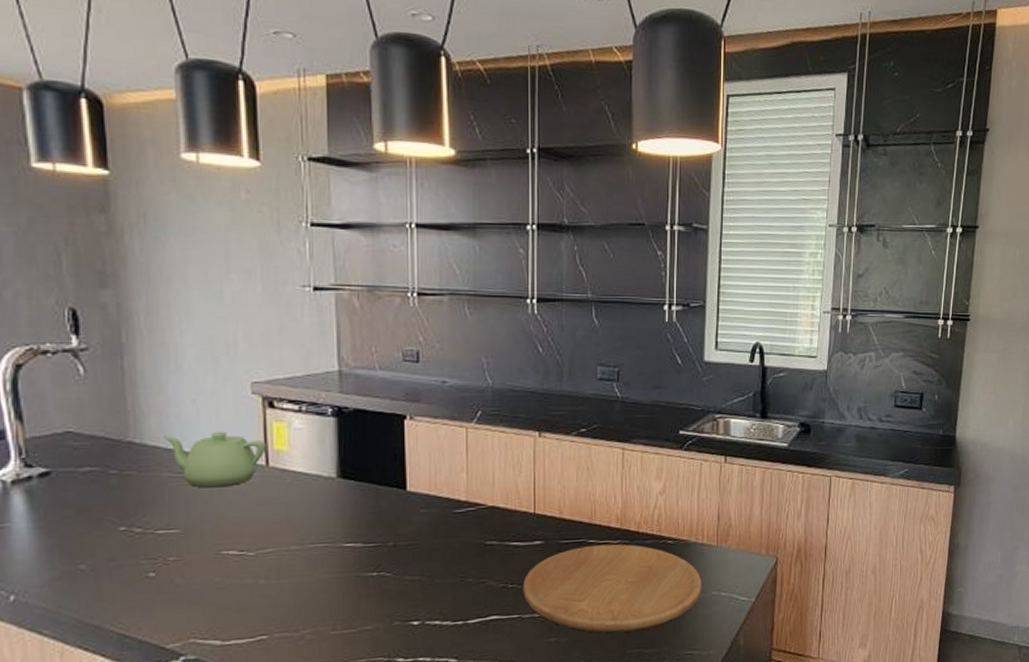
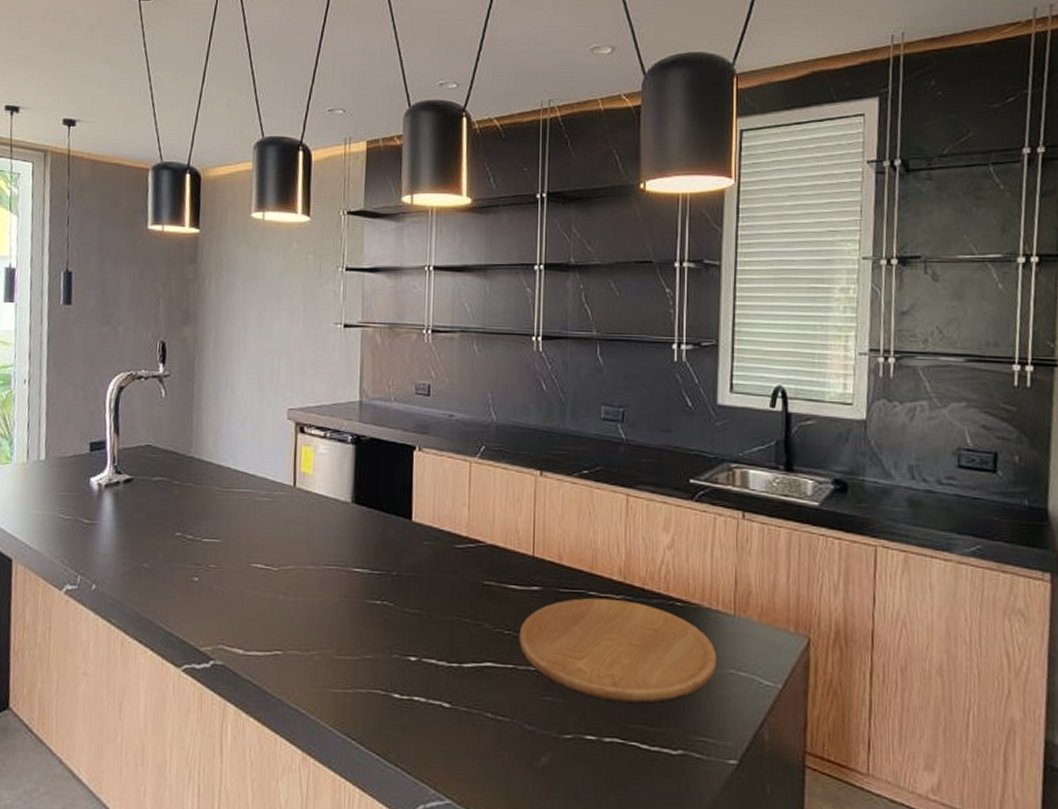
teapot: present [163,432,267,488] -> none [216,453,296,503]

